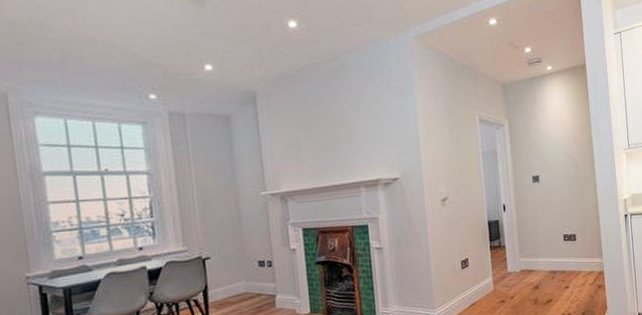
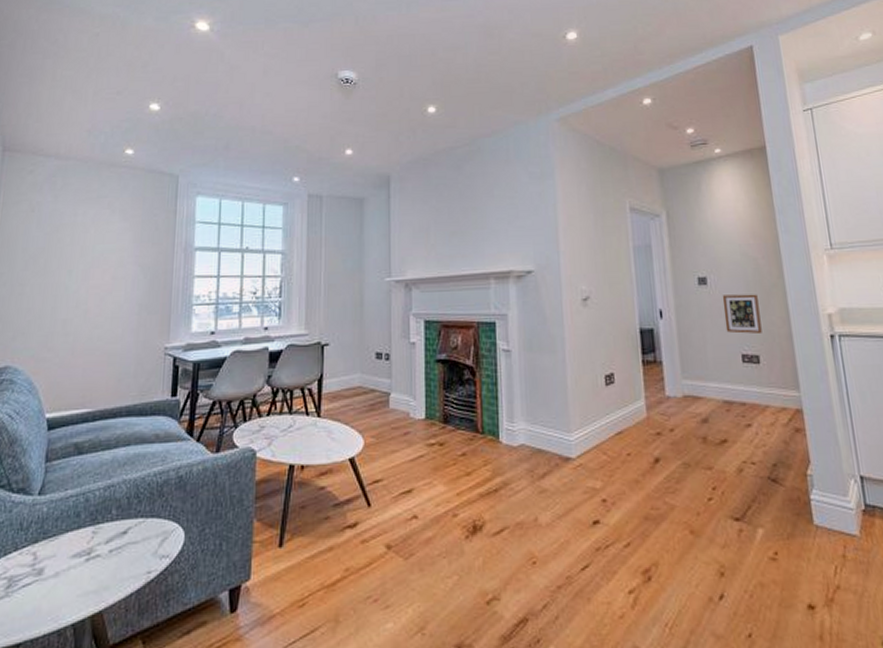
picture frame: none [550,187,578,219] -> present [722,294,762,334]

